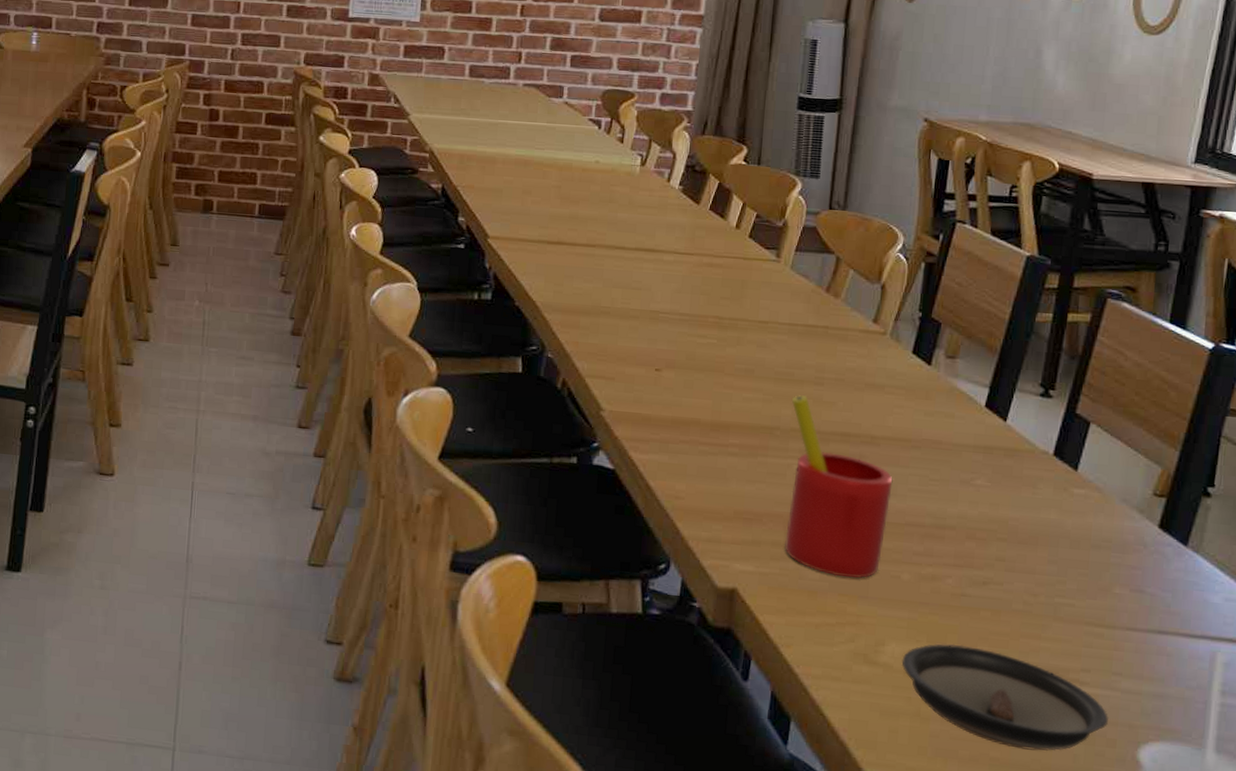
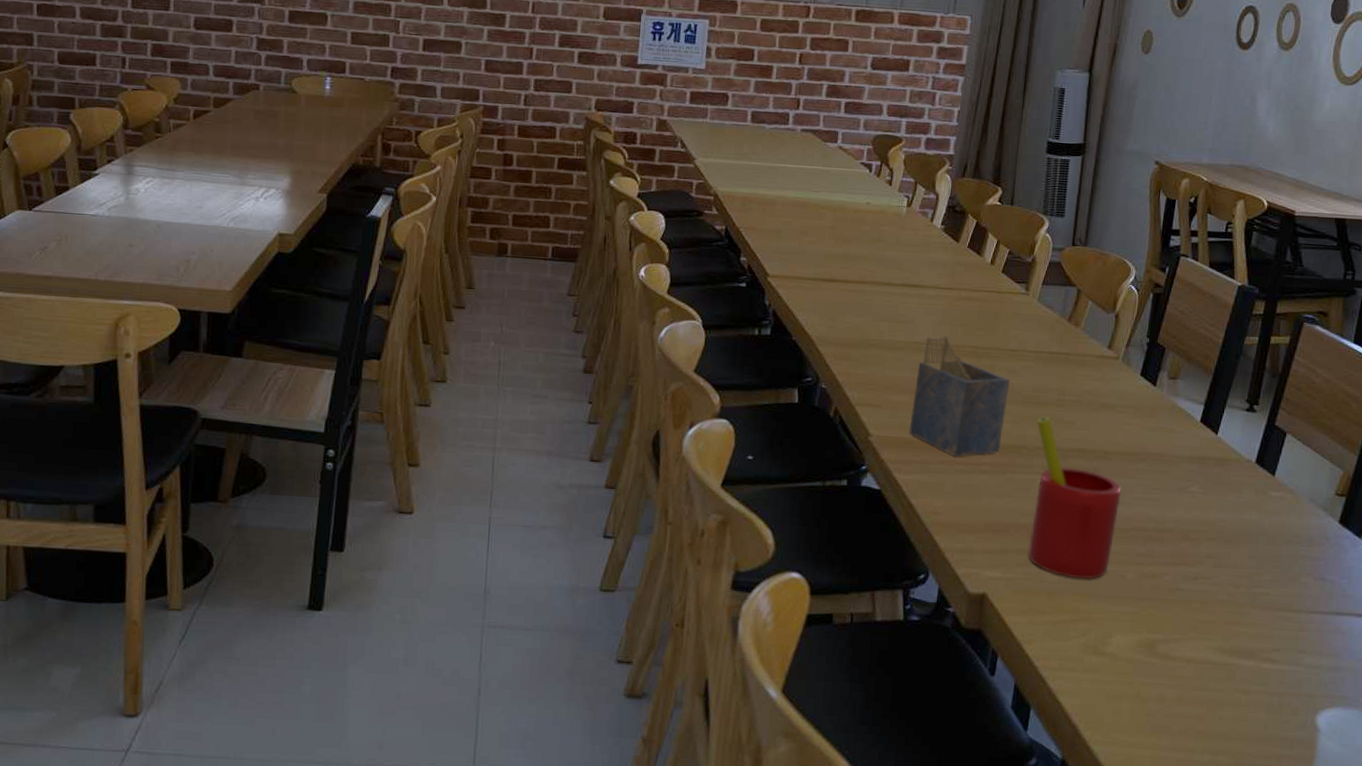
napkin holder: none [646,305,761,436] -> present [909,336,1011,457]
saucer: present [901,644,1108,751] -> none [1125,633,1293,722]

